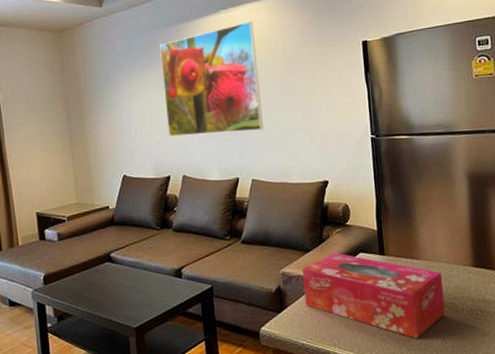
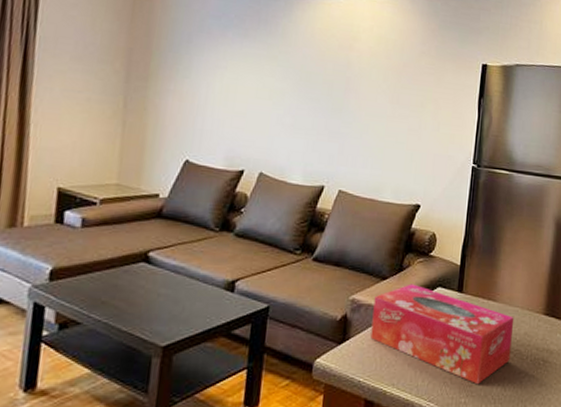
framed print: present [159,21,263,137] -> none [251,14,374,137]

